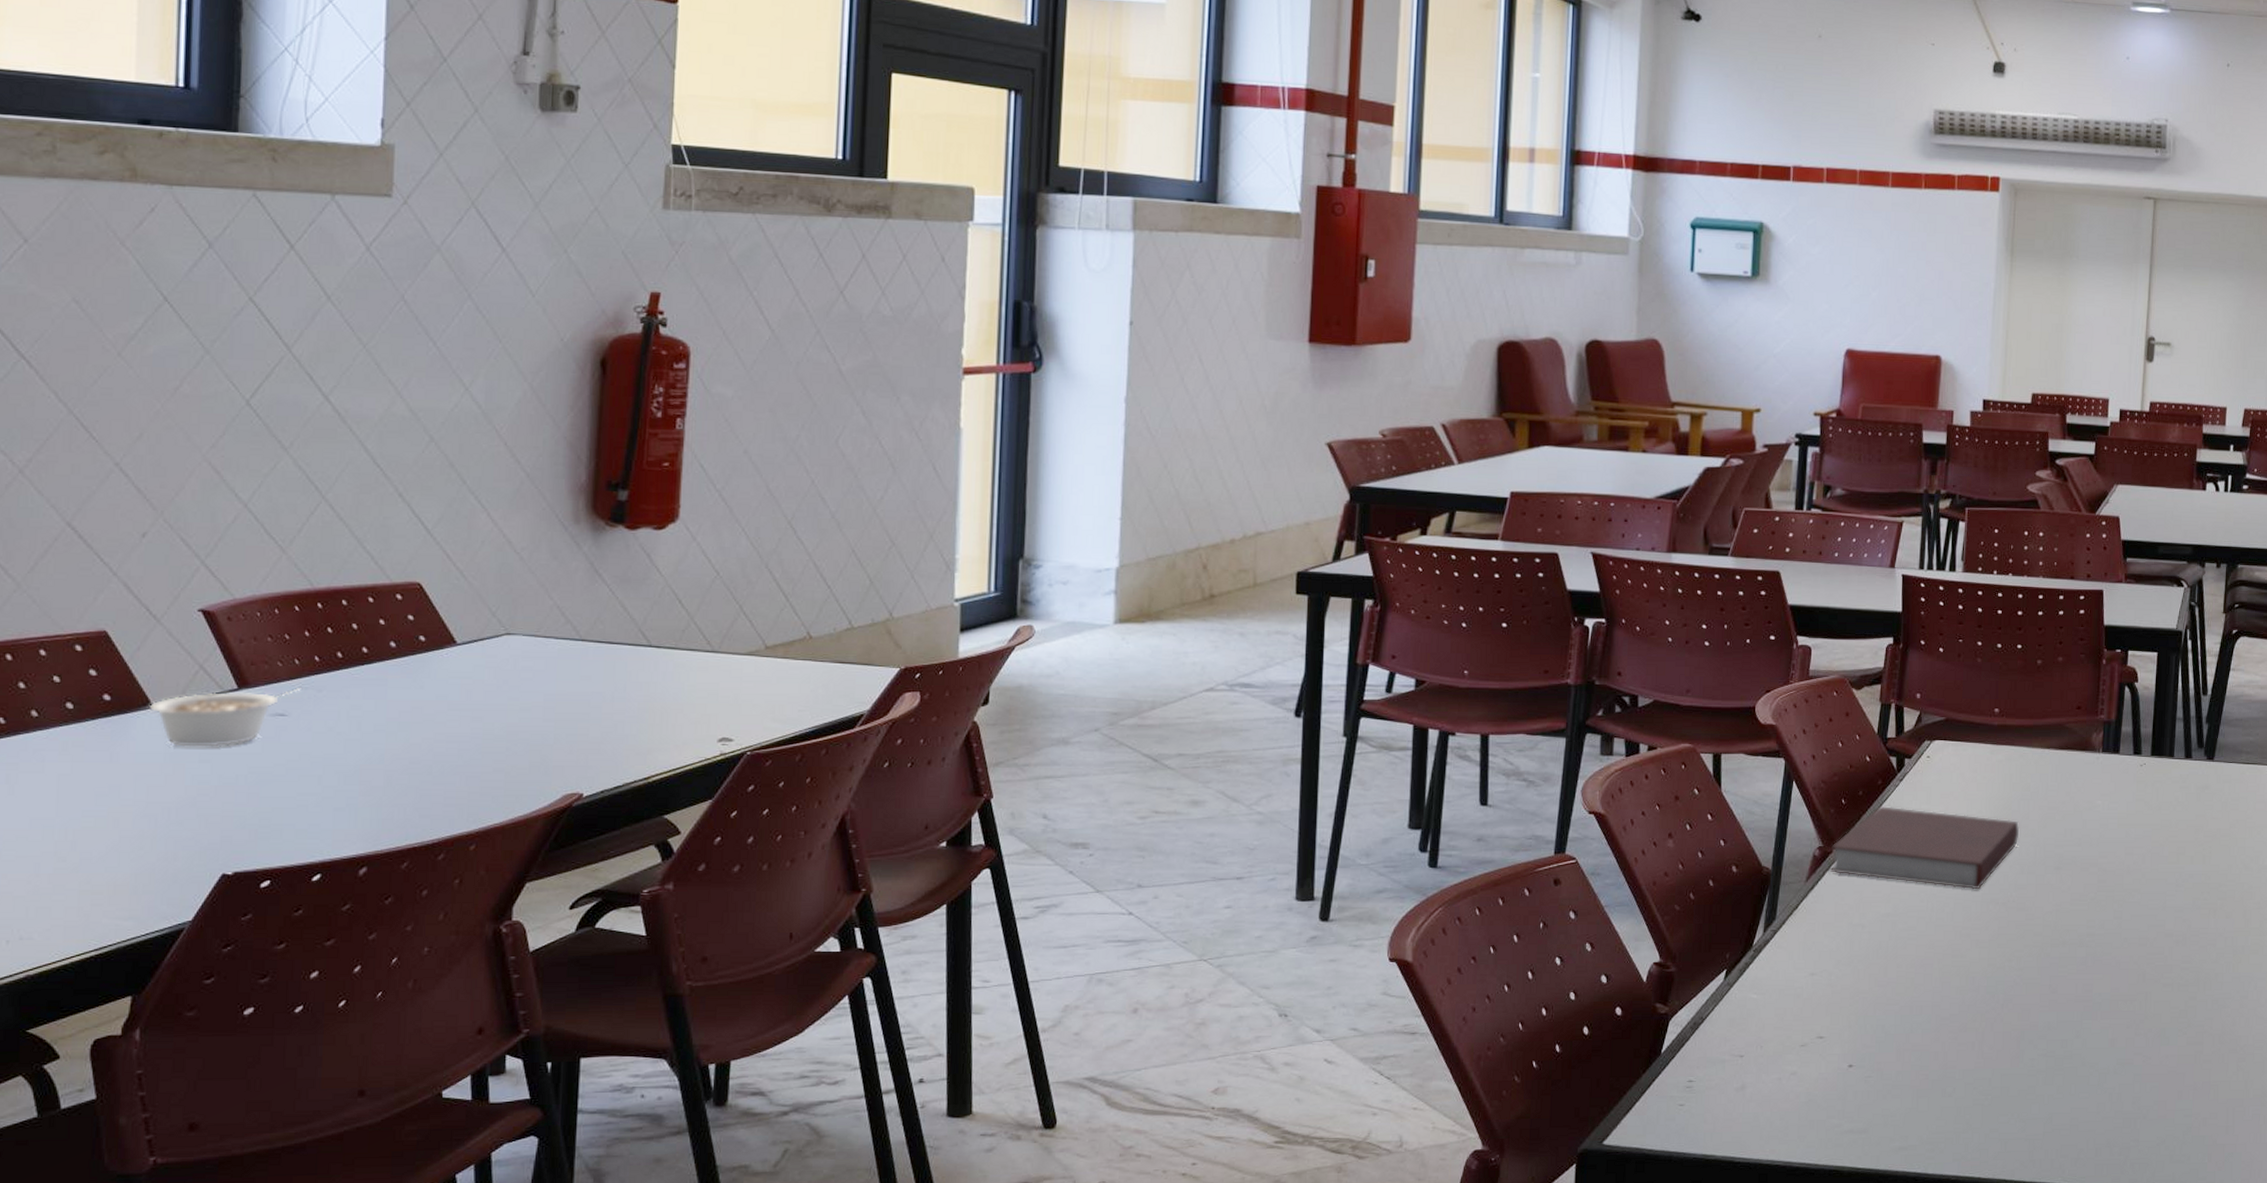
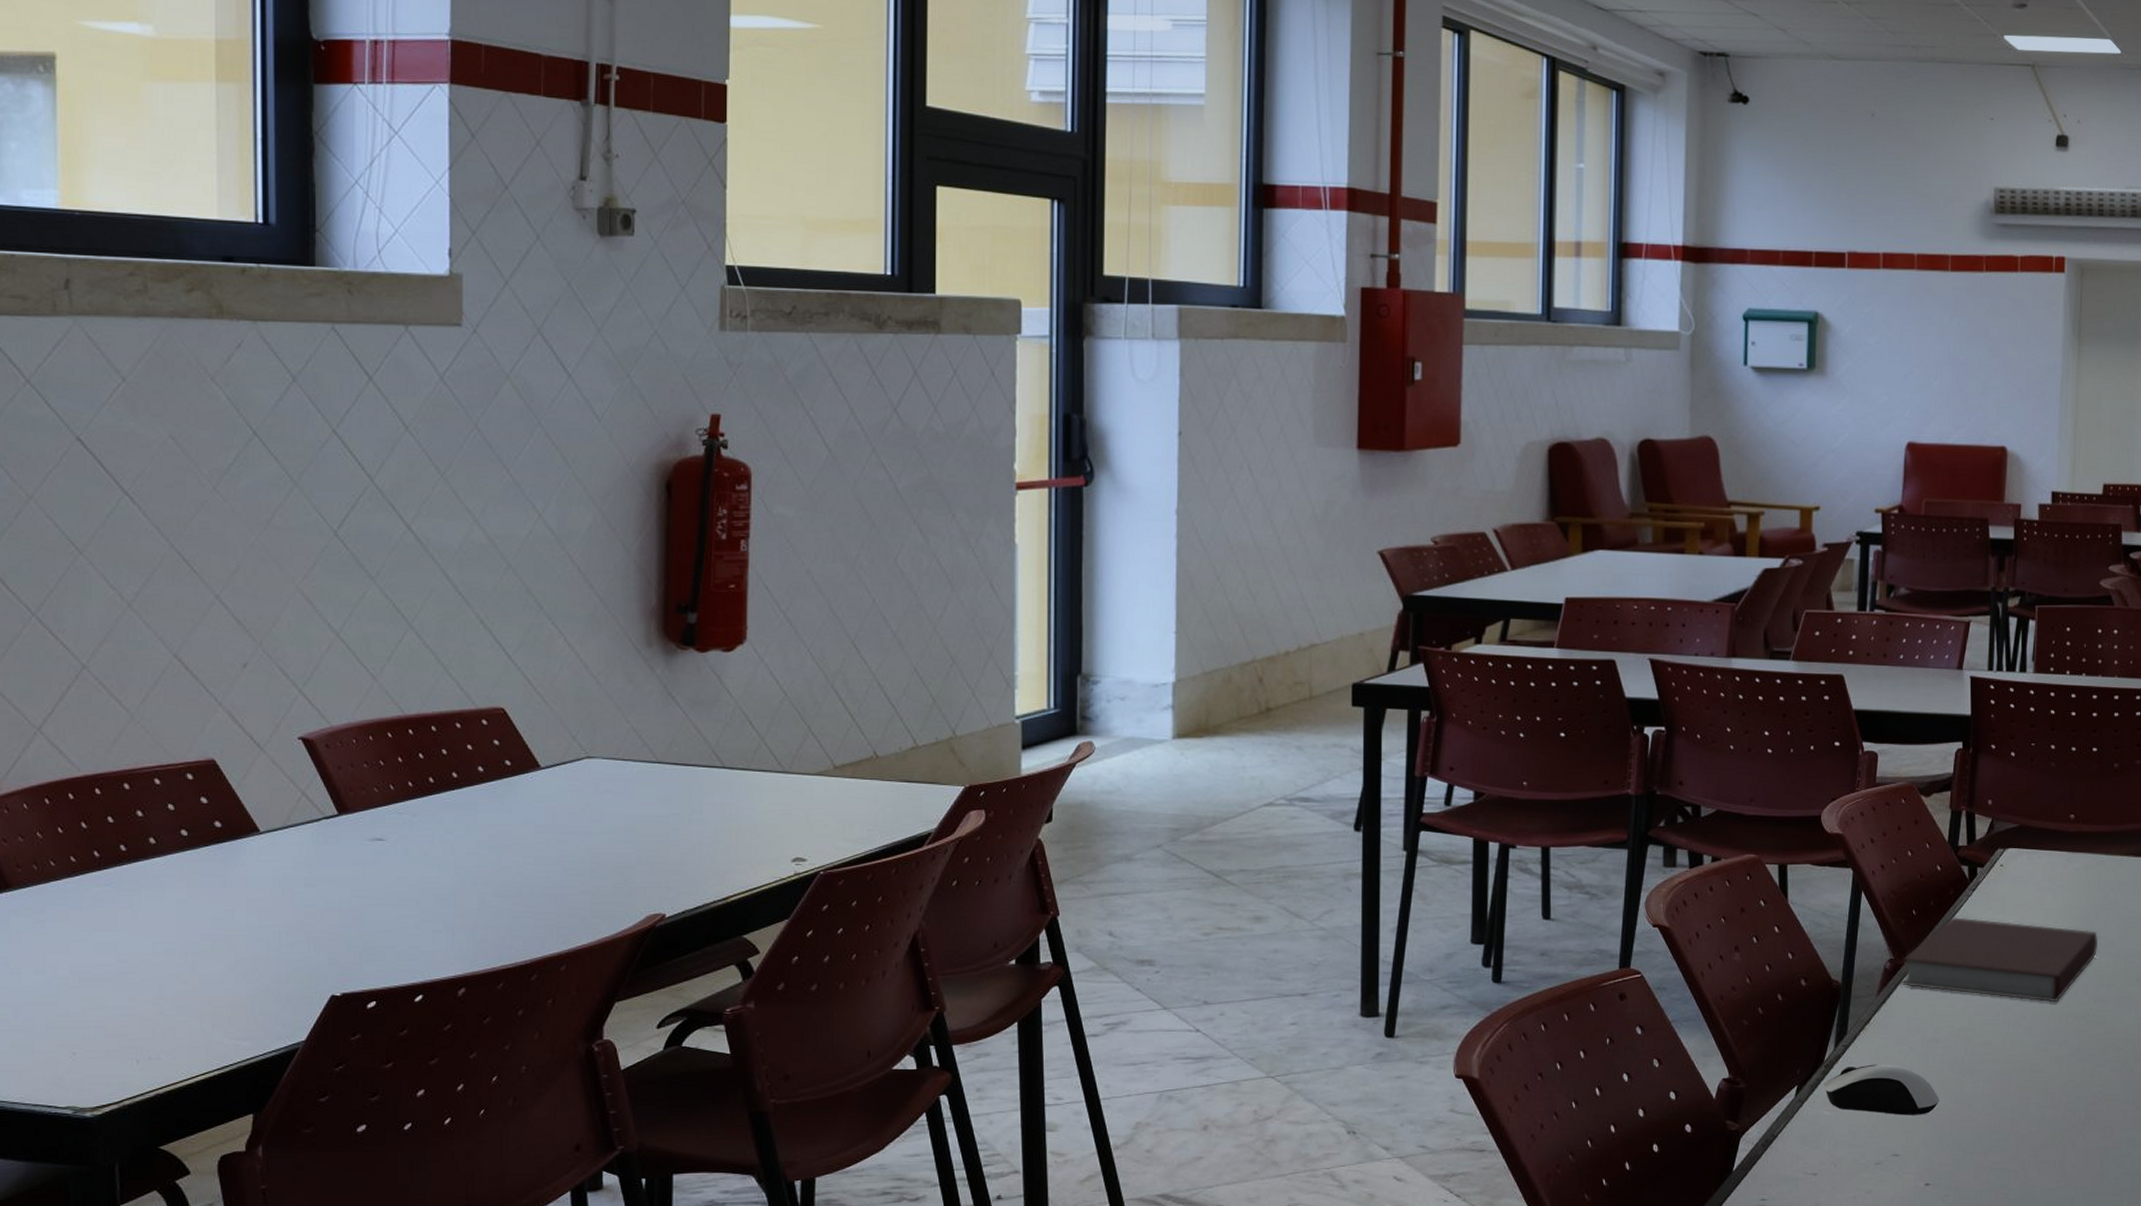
legume: present [150,687,303,747] -> none [258,812,399,872]
computer mouse: none [1752,948,1864,999] -> present [1823,1064,1939,1115]

